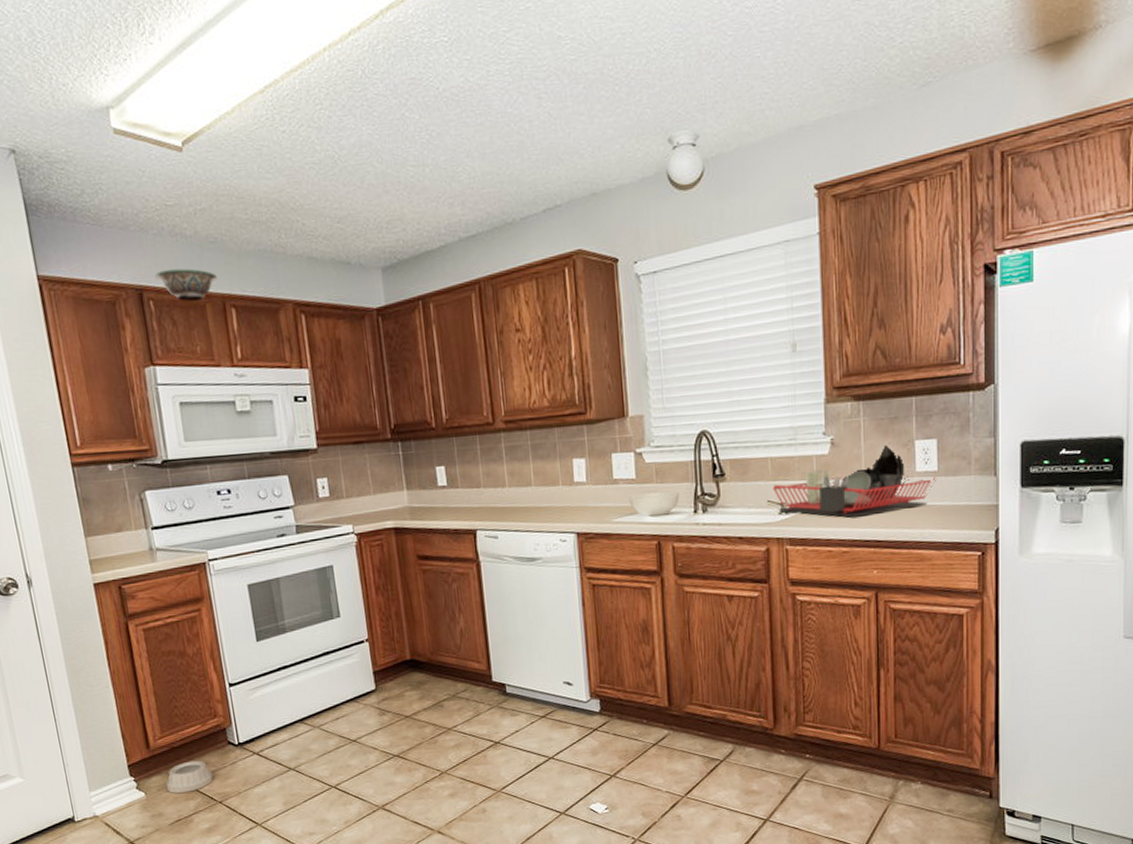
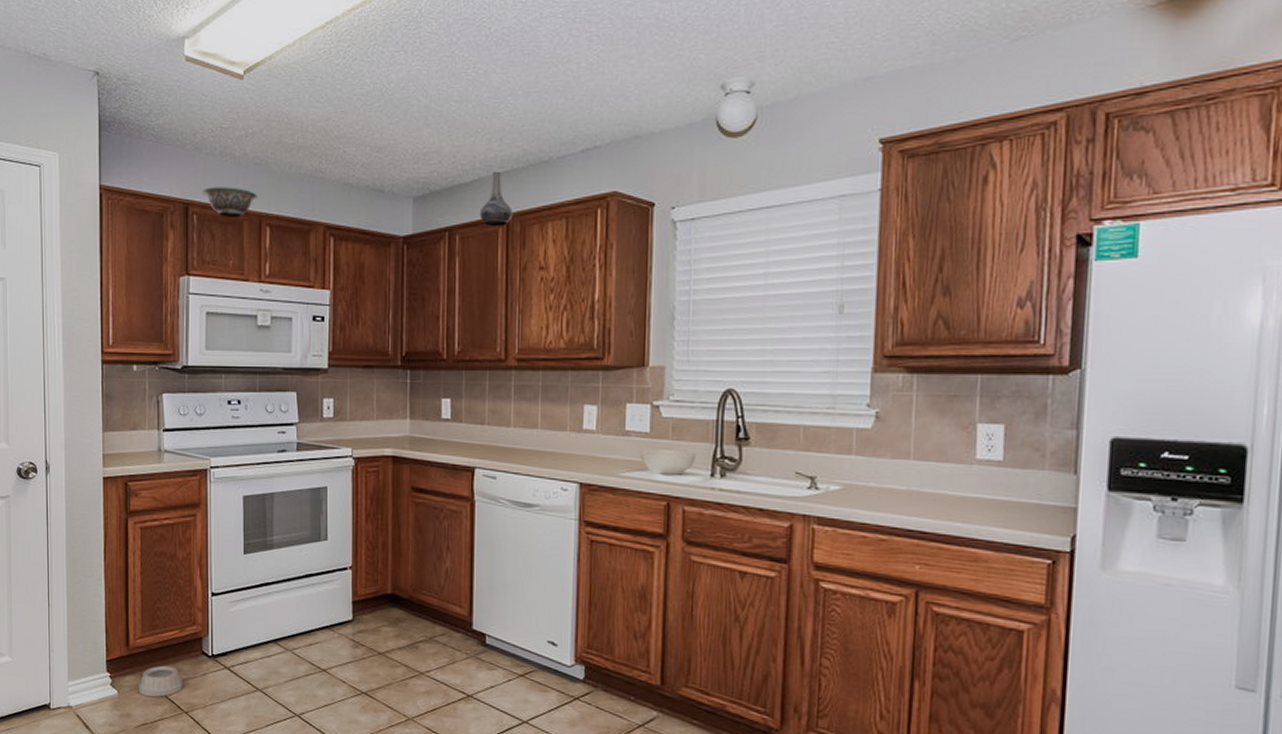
decorative vase: none [450,235,484,293] -> present [479,171,513,227]
dish rack: present [773,443,938,519] -> none [803,423,1002,503]

